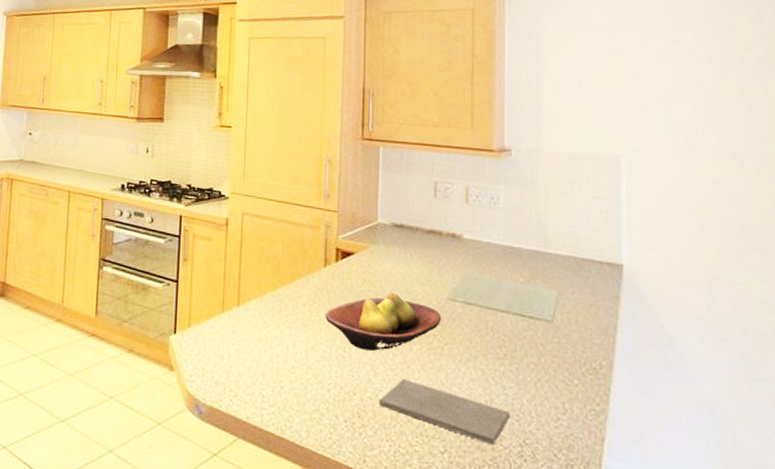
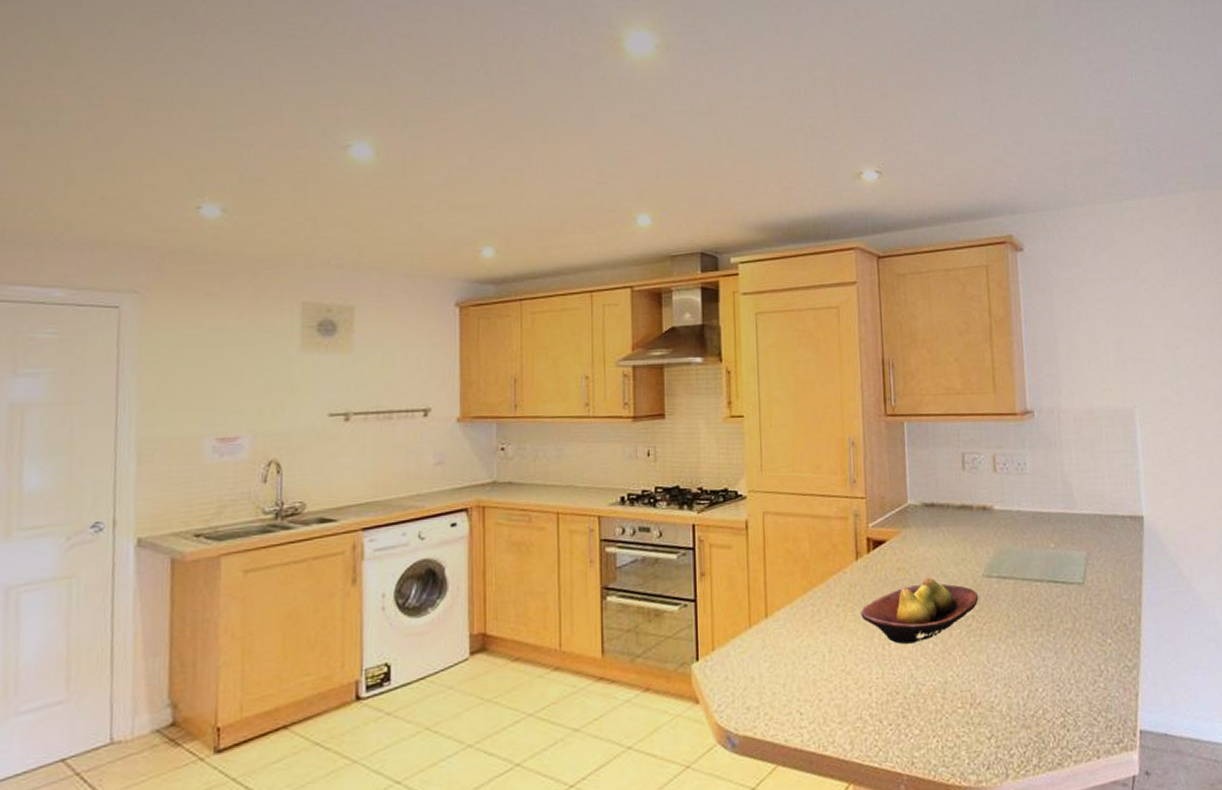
notepad: present [378,378,510,446] -> none [922,667,1052,721]

